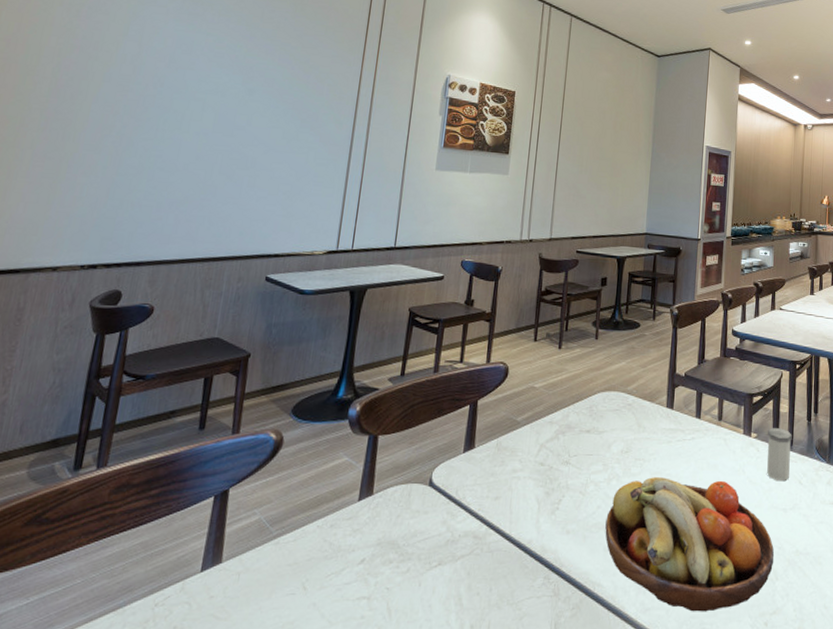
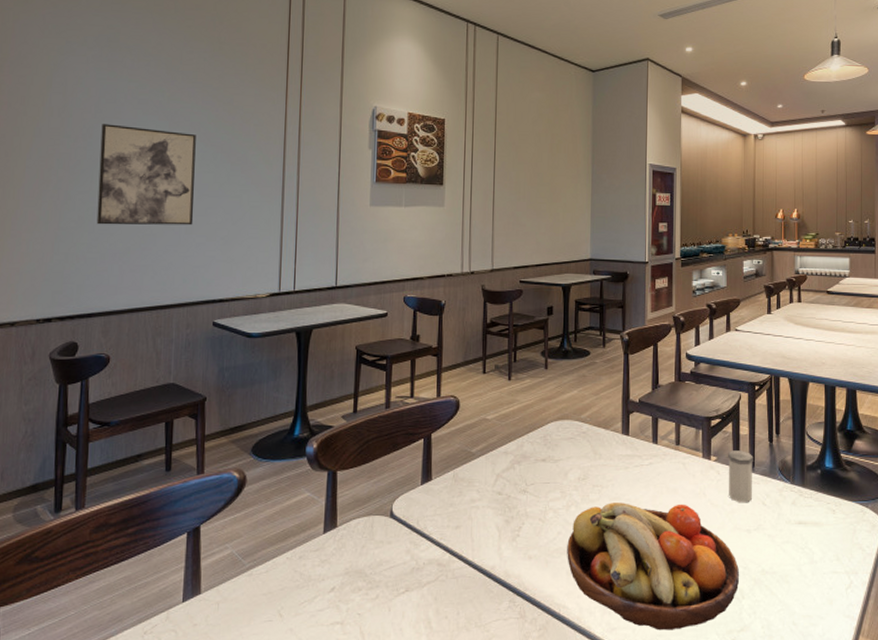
wall art: none [157,74,269,179] -> present [96,124,196,226]

